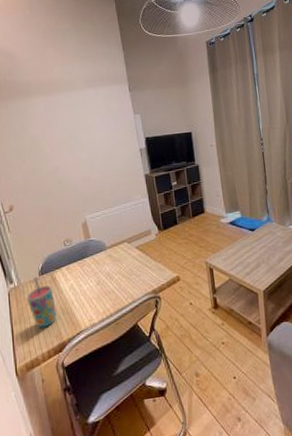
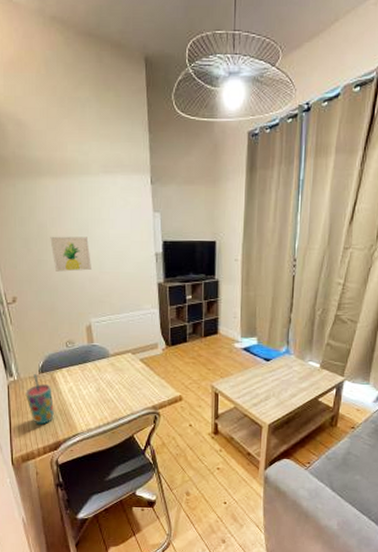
wall art: none [42,142,83,177] -> present [50,236,91,272]

